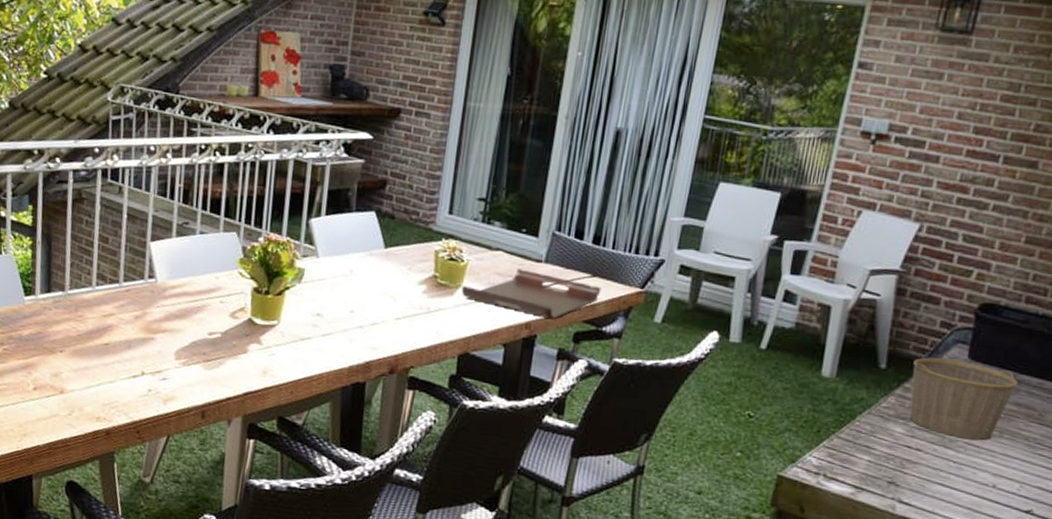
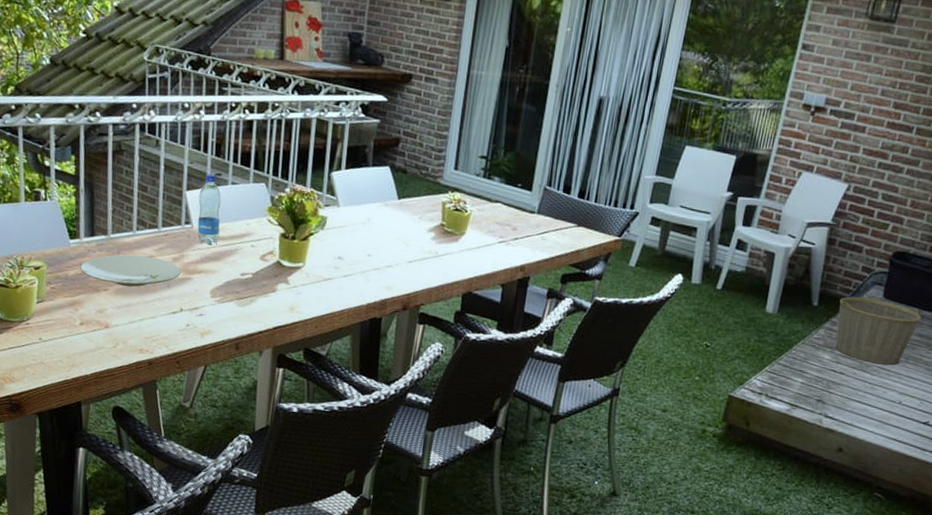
plate: none [35,312,143,348] -> present [80,254,181,287]
bottle: none [161,222,188,301] -> present [197,174,221,245]
serving tray: present [461,268,602,320] -> none [465,218,585,264]

